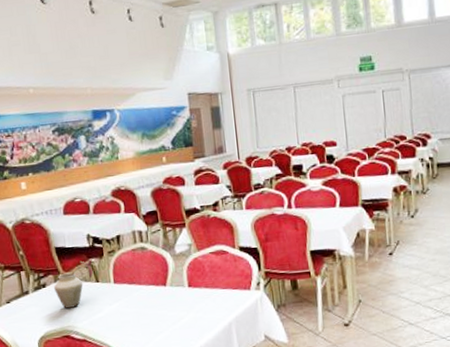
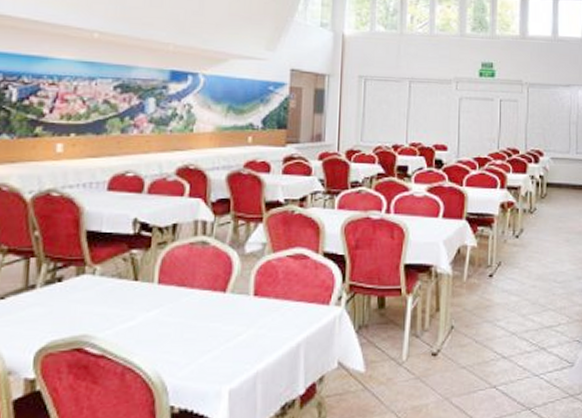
vase: present [53,258,94,309] -> none [72,249,136,312]

